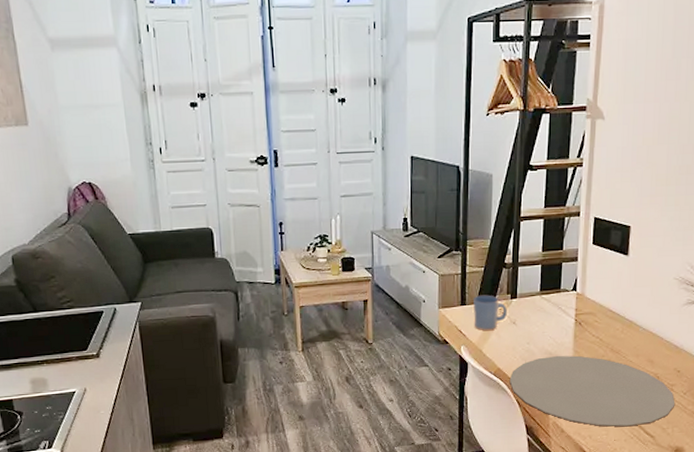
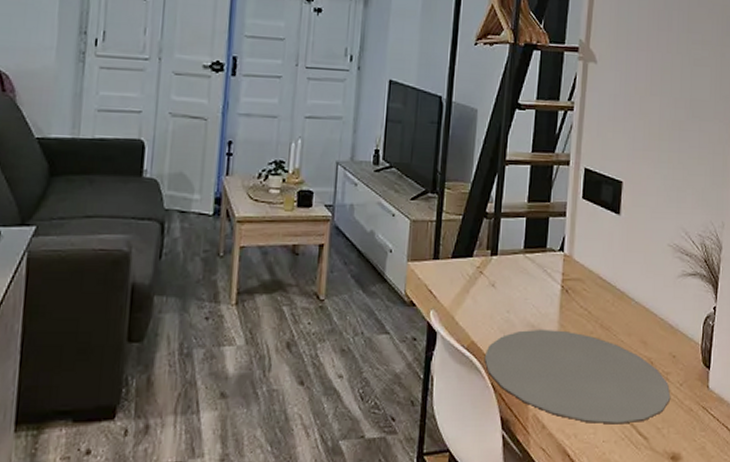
mug: present [474,295,507,331] -> none [447,248,486,293]

